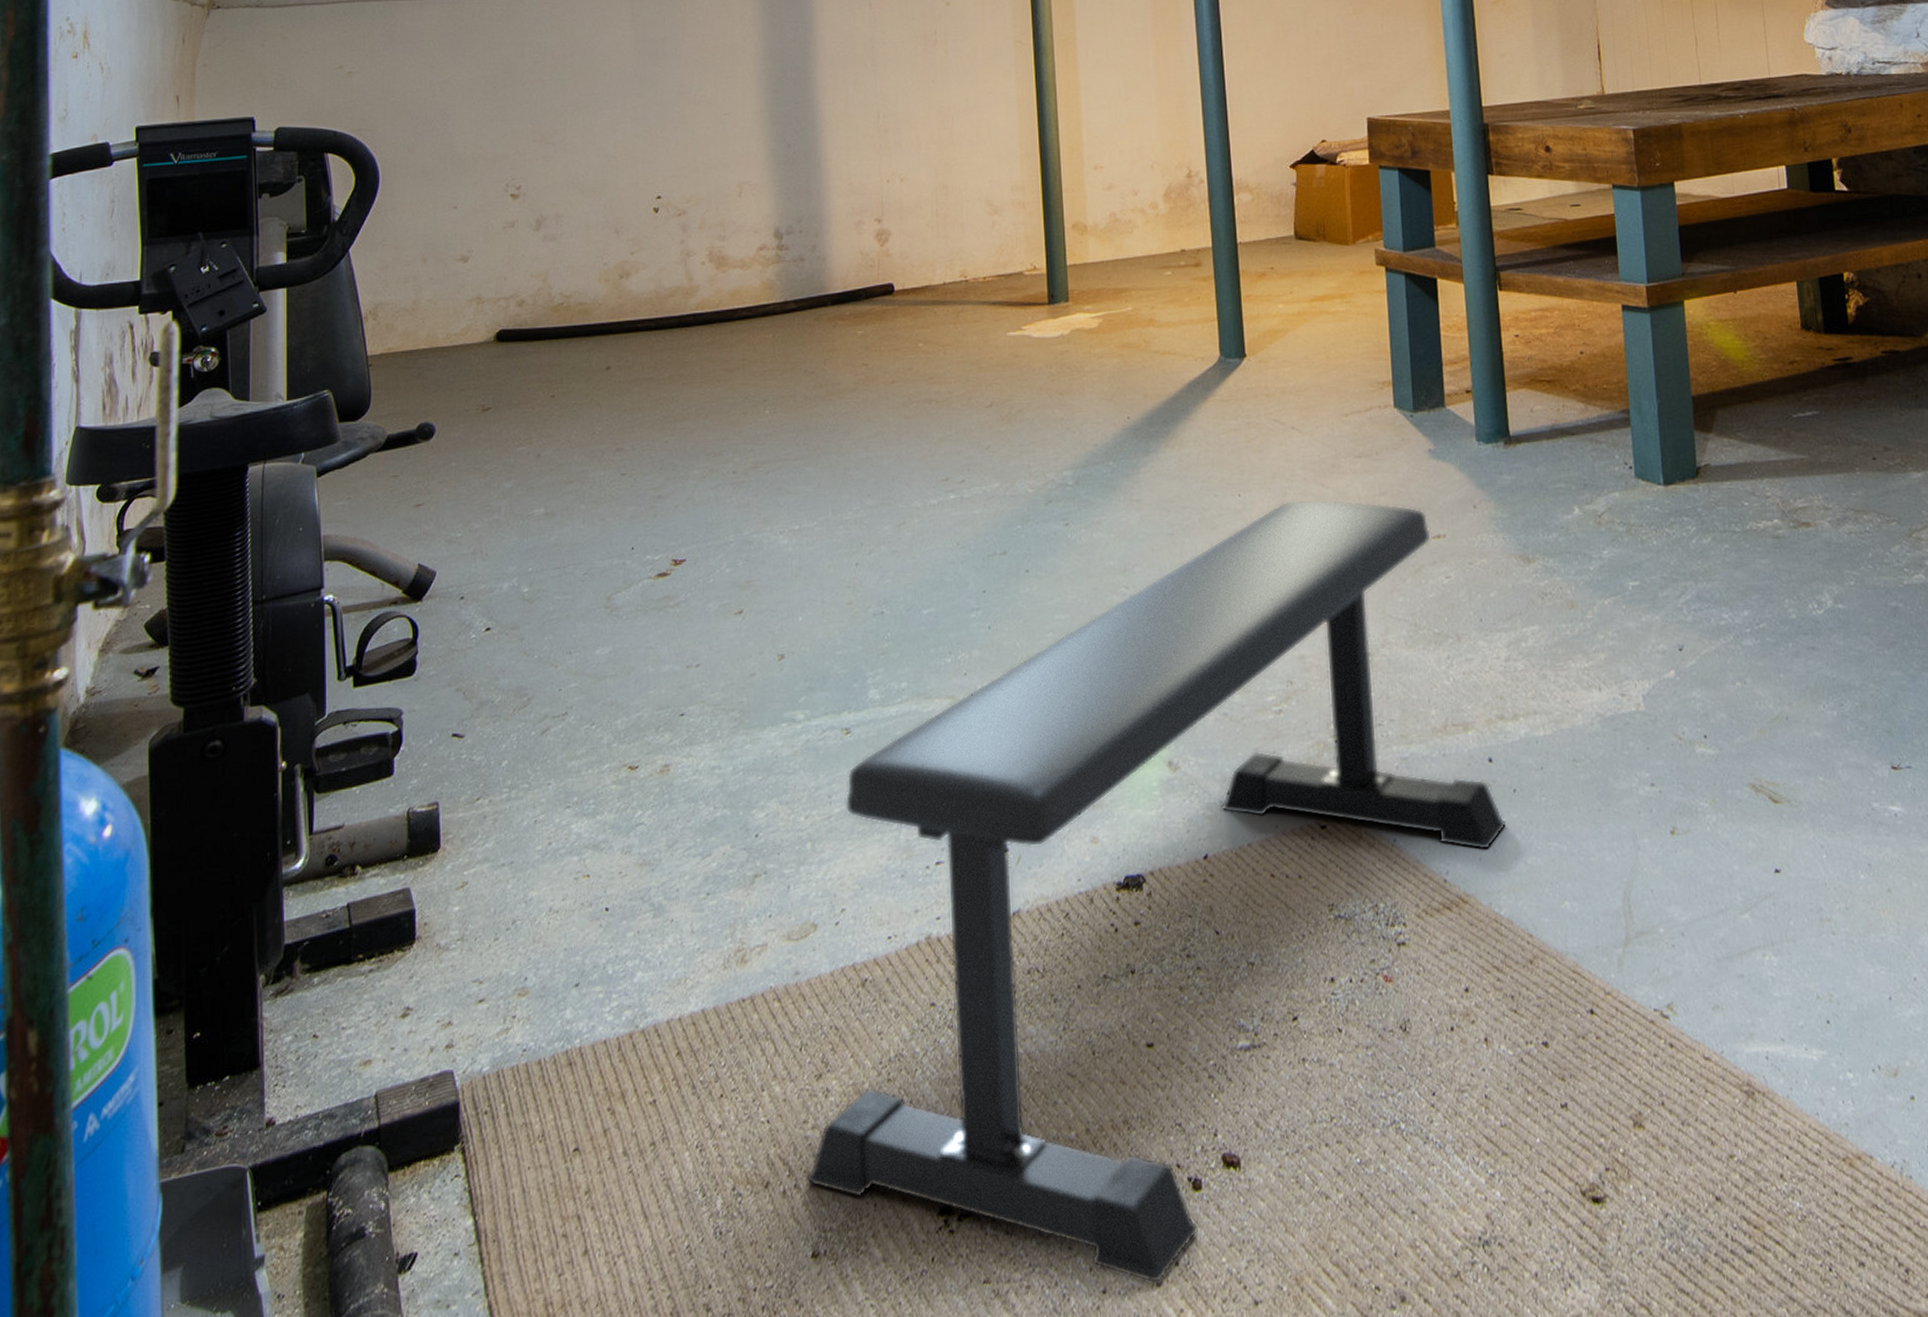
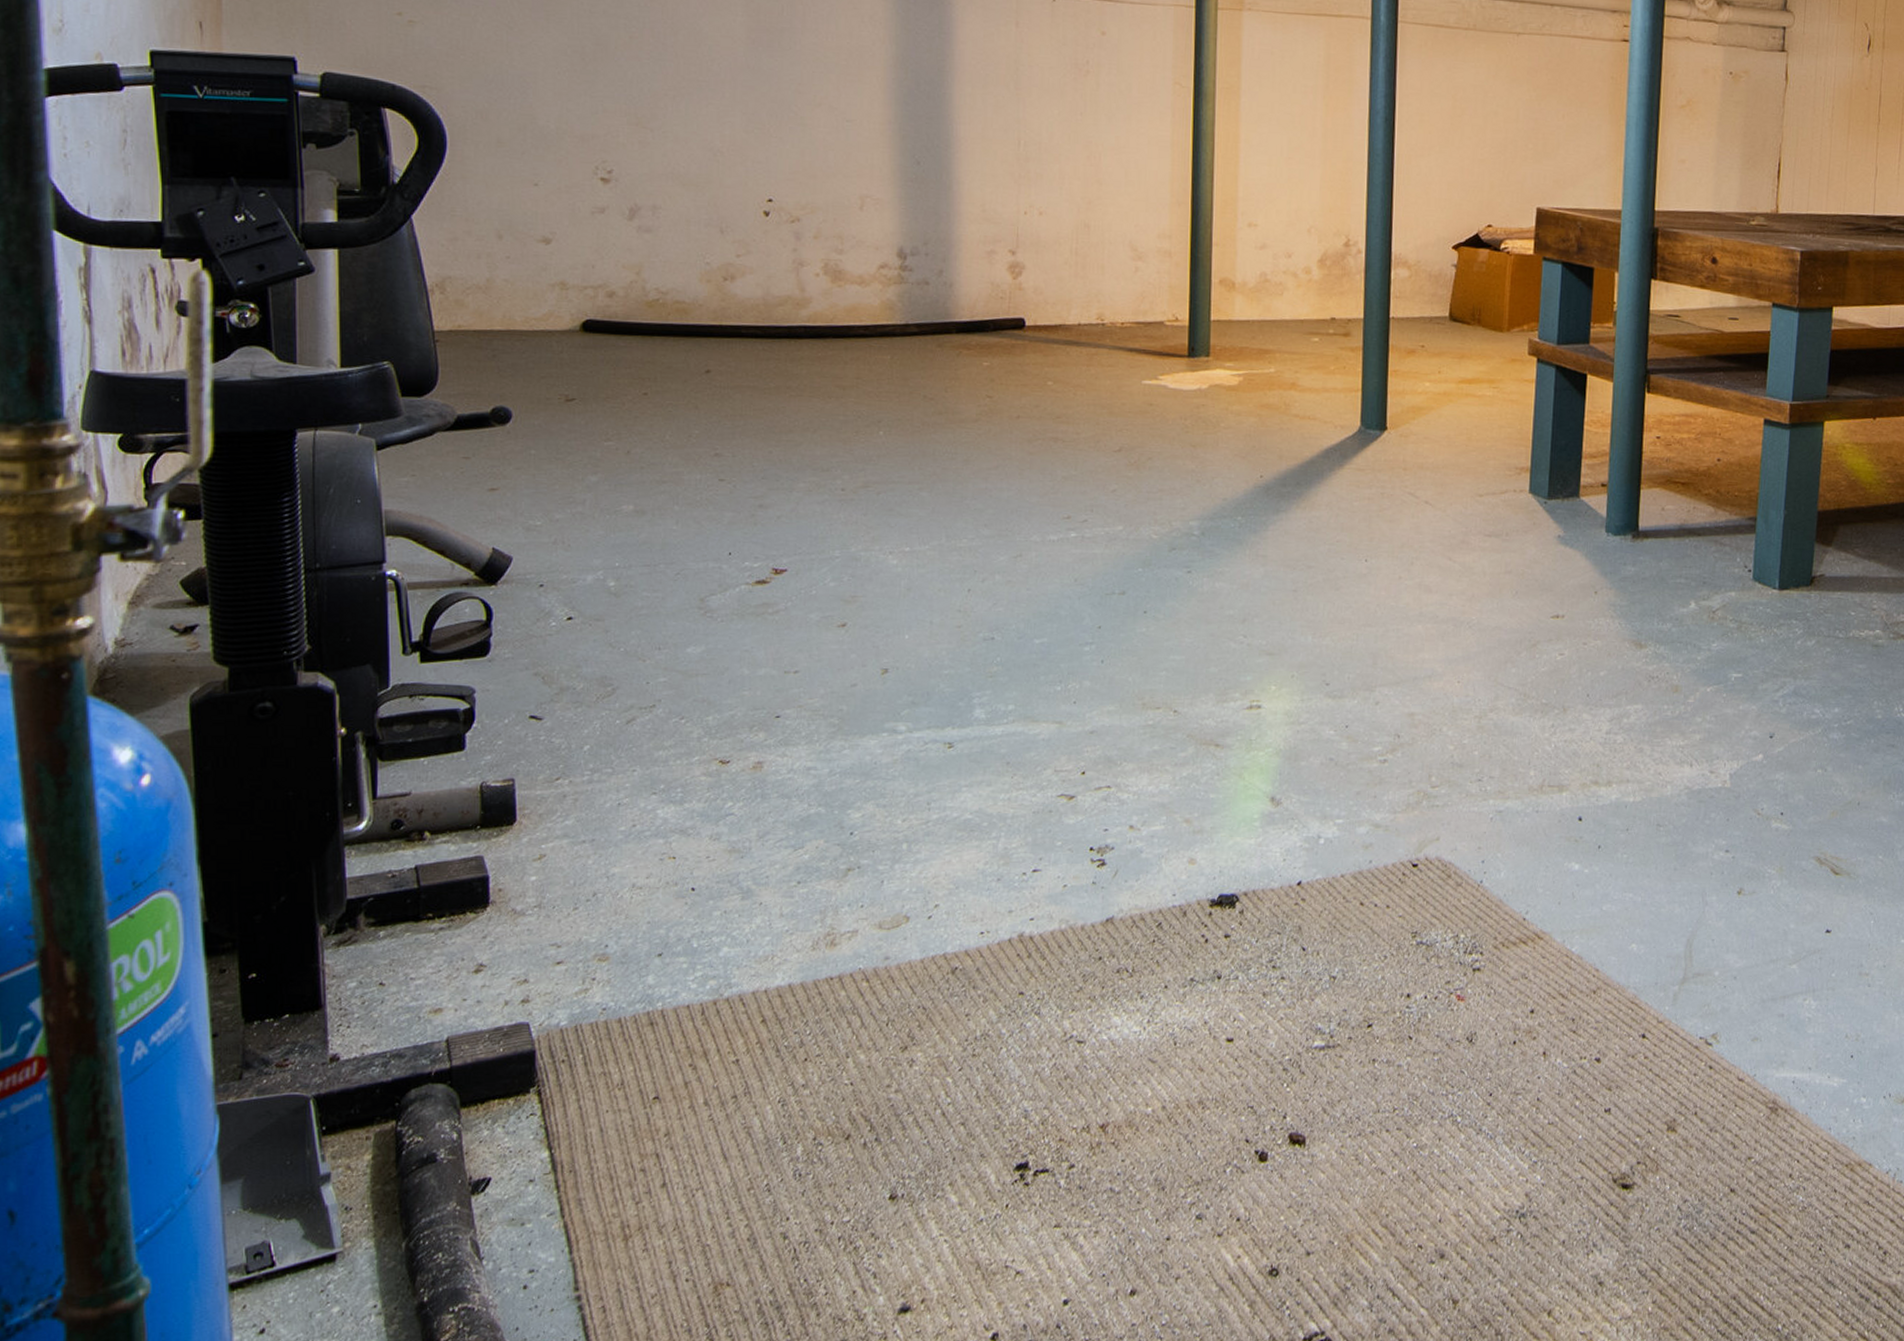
fitness bench: present [806,499,1507,1284] -> none [887,570,1588,1234]

